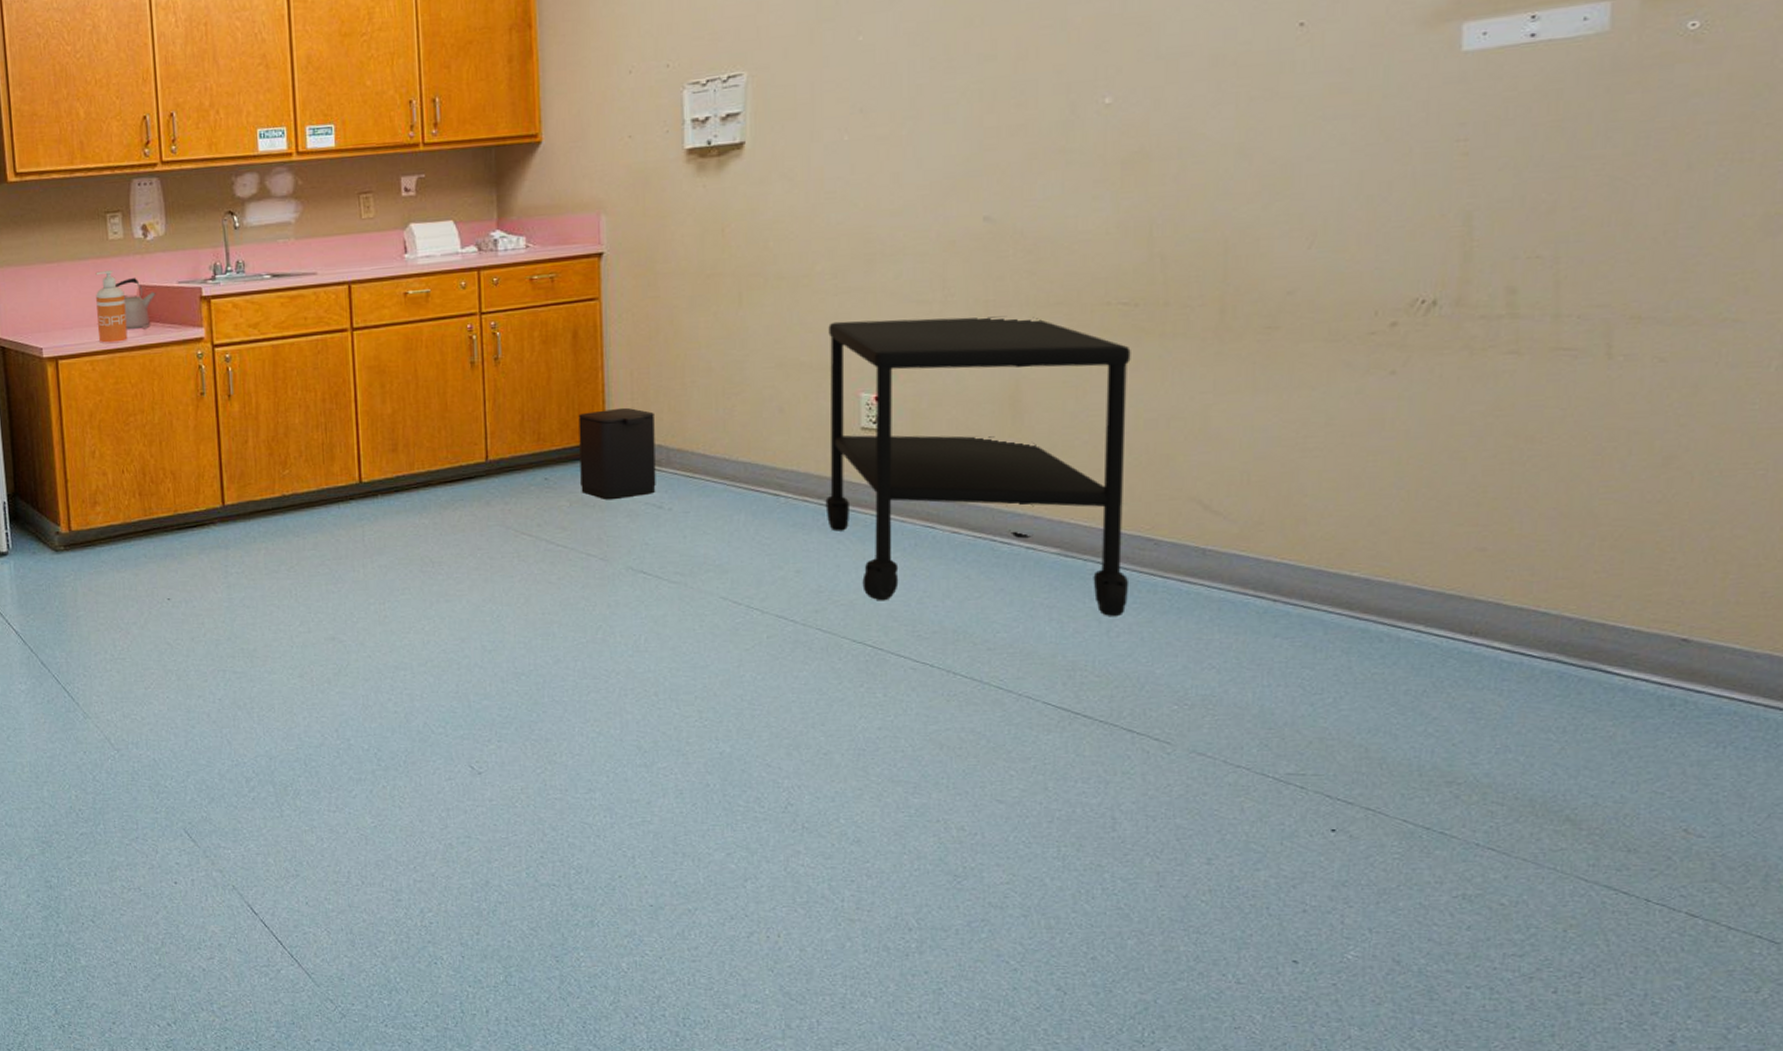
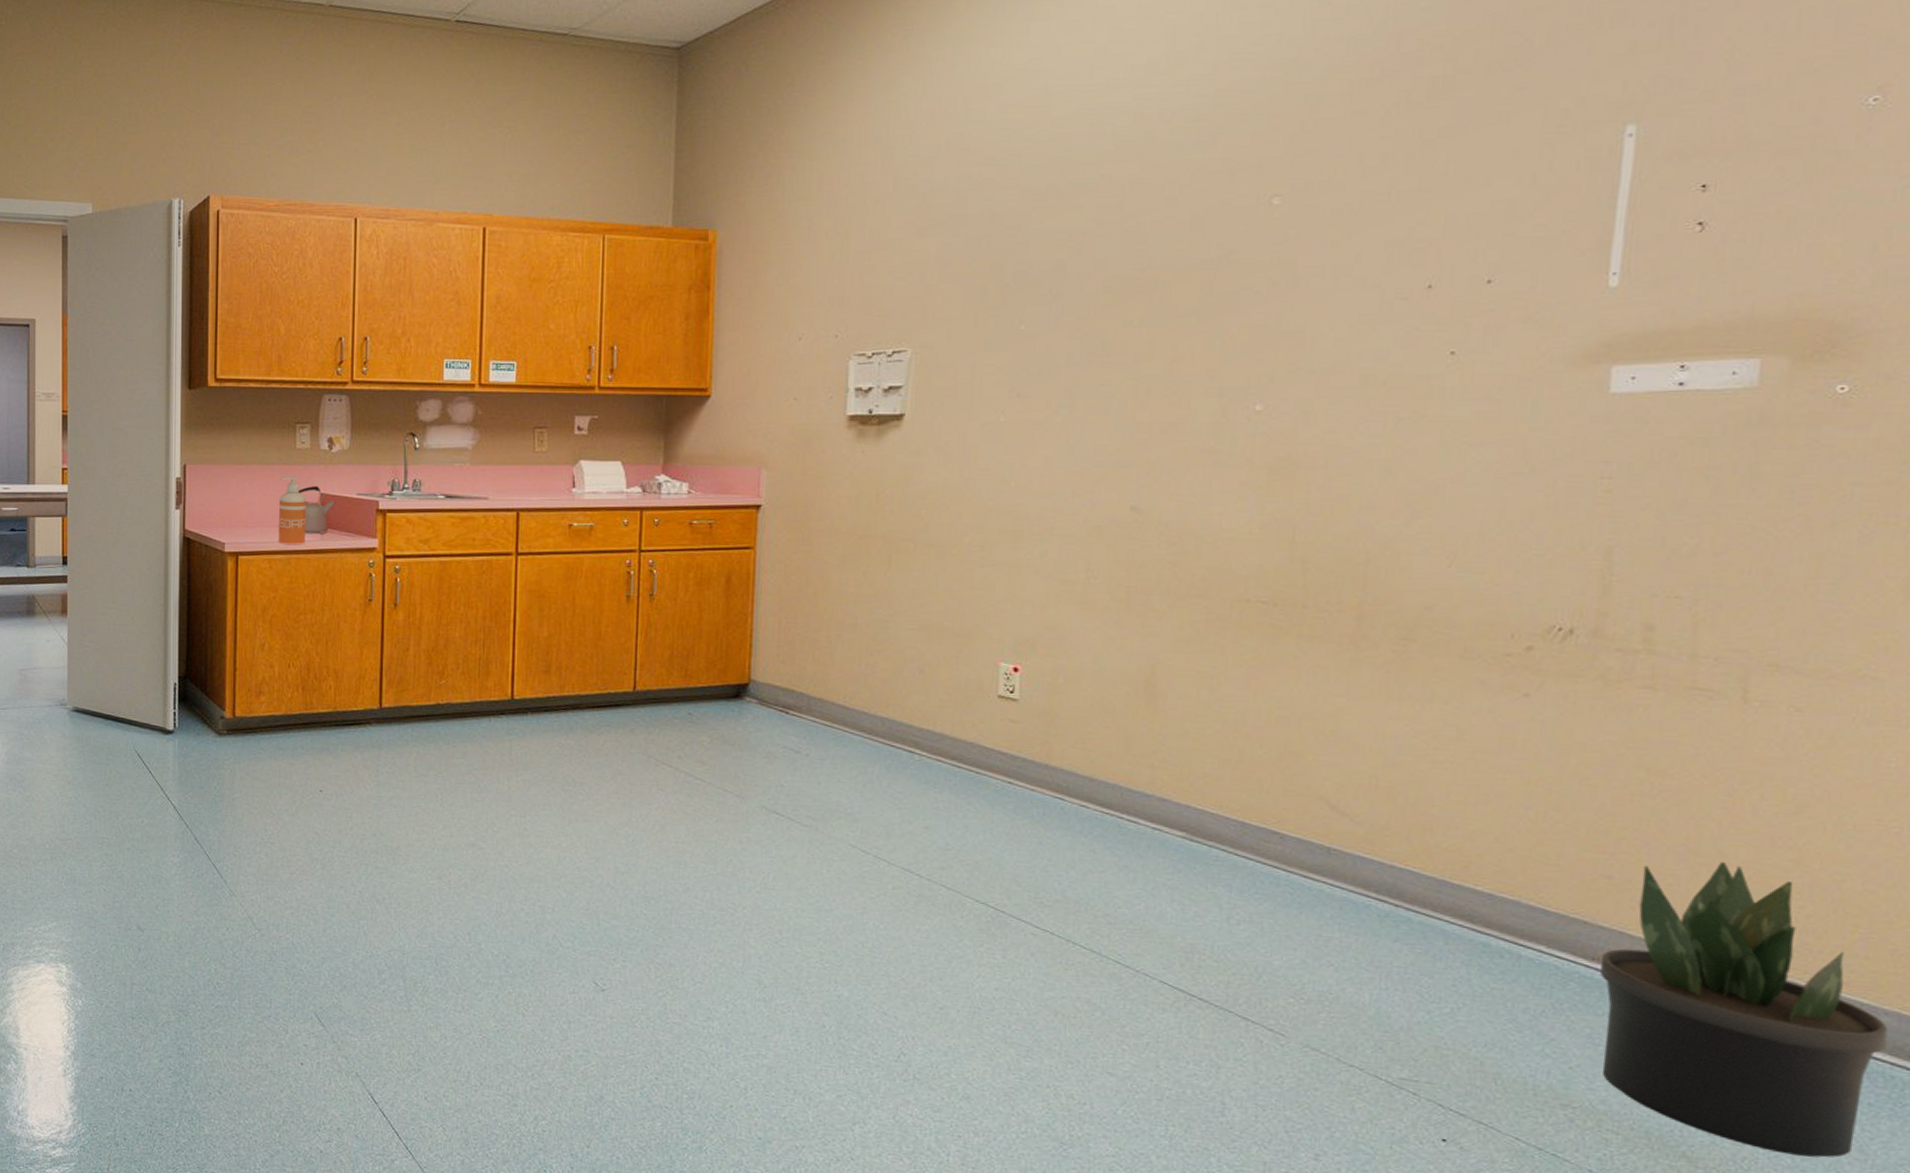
pedal bin: present [578,407,656,500] -> none [722,653,799,741]
utility cart: present [825,316,1131,617] -> none [958,592,1267,905]
planter: none [1477,522,1760,806] -> present [1599,862,1888,1158]

